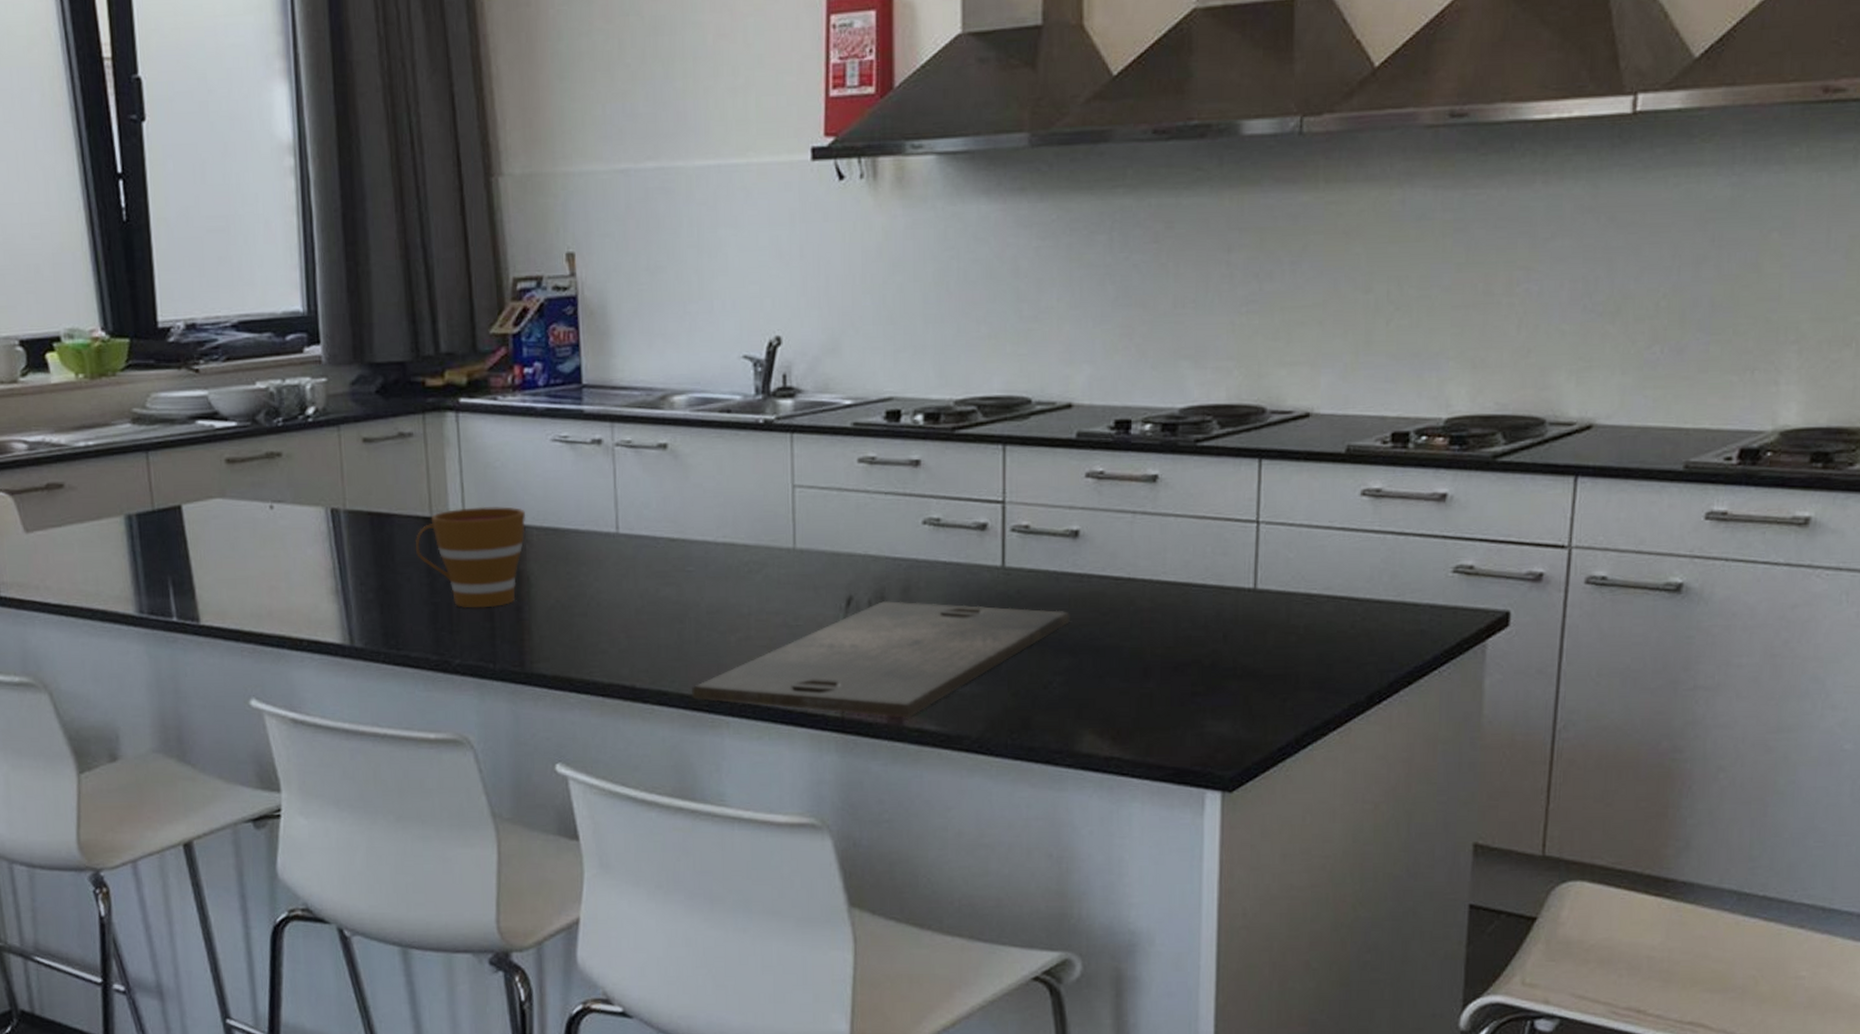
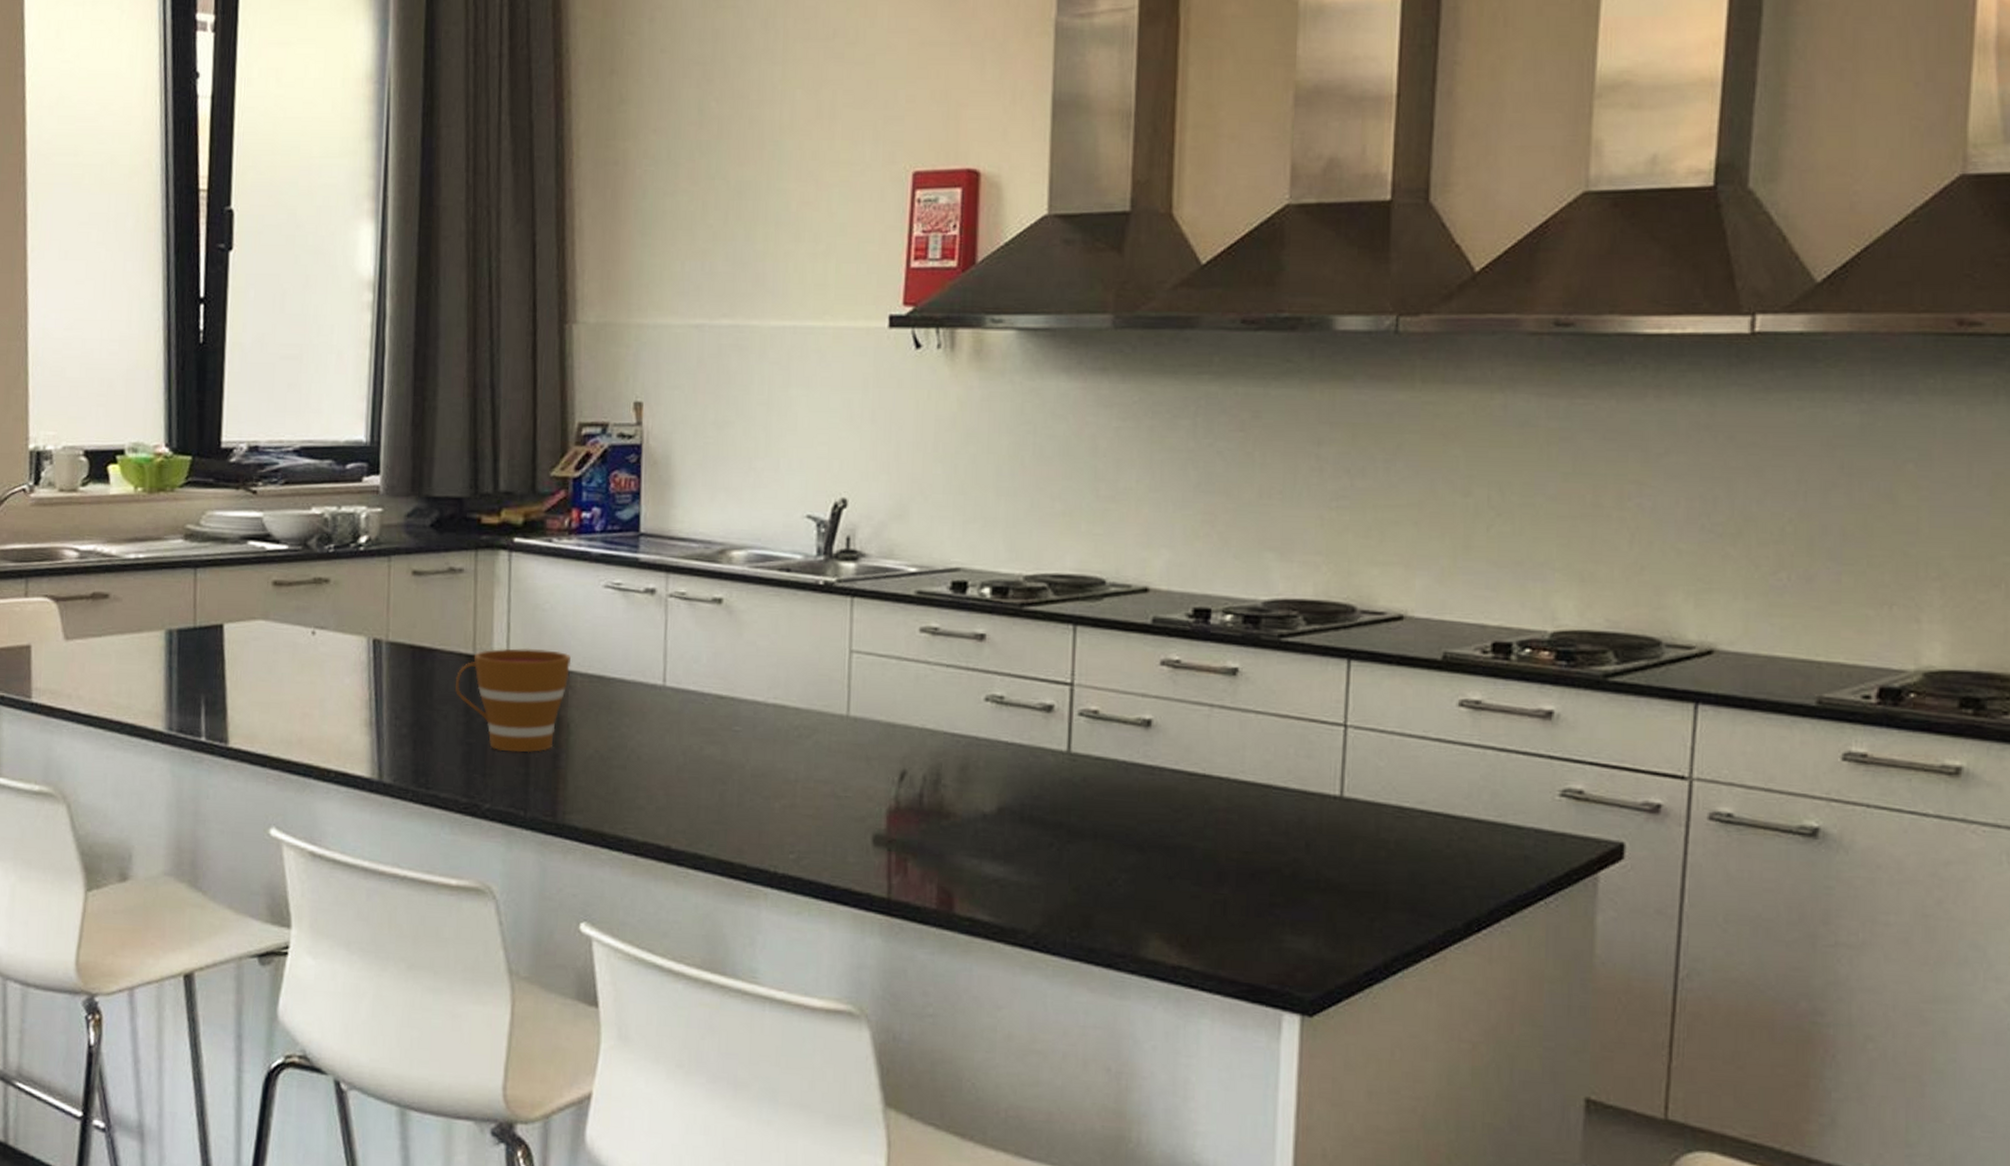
cutting board: present [691,600,1070,718] -> none [729,777,1139,905]

